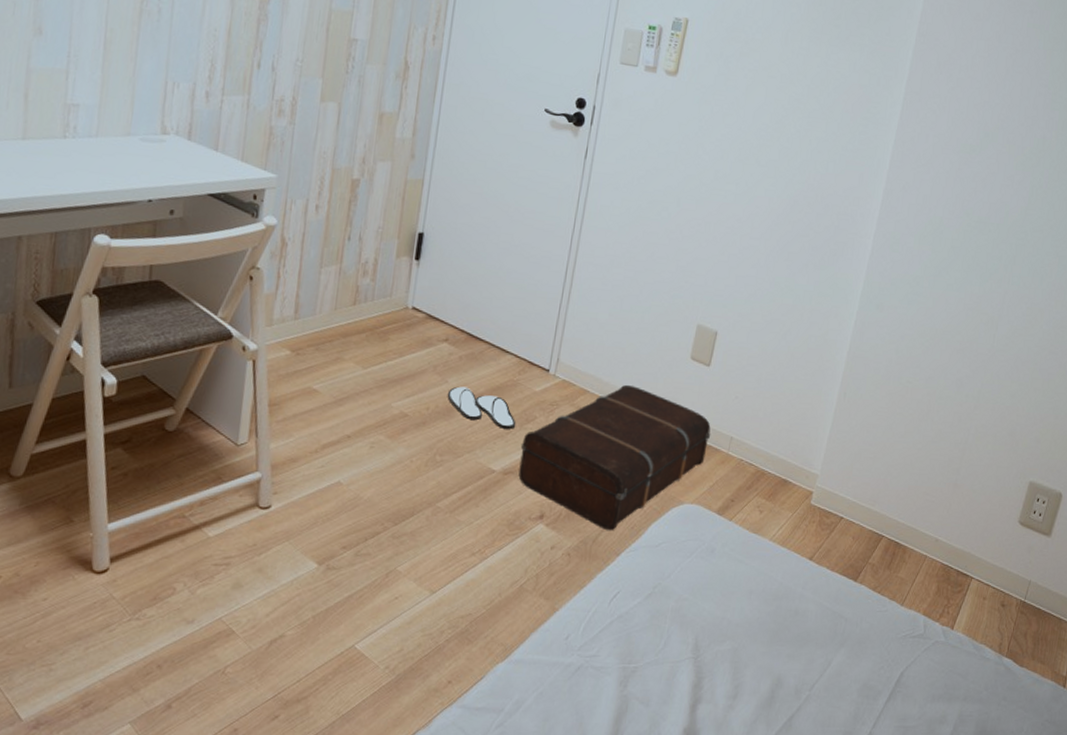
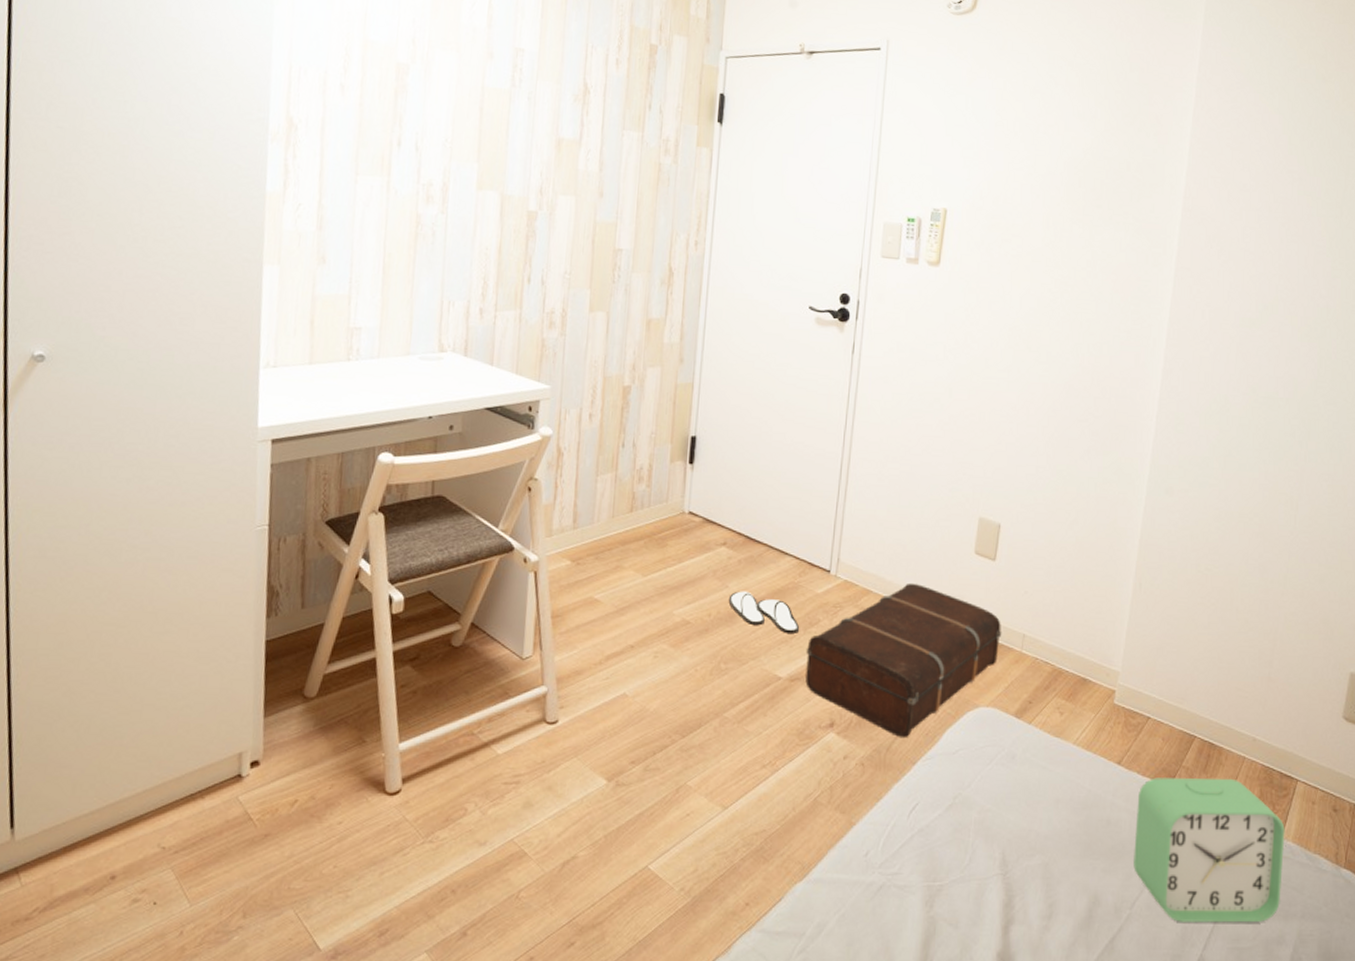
alarm clock: none [816,573,957,704] -> present [1134,777,1285,923]

